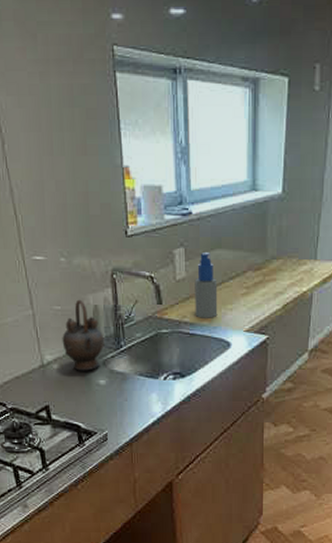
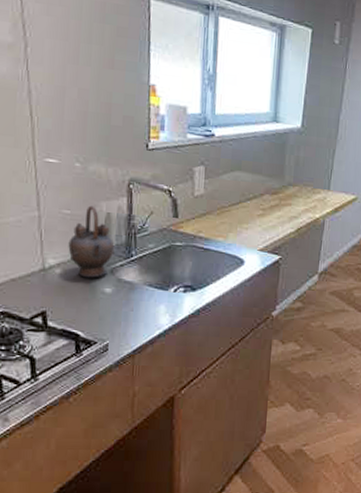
spray bottle: present [195,253,218,318] -> none [210,173,235,236]

